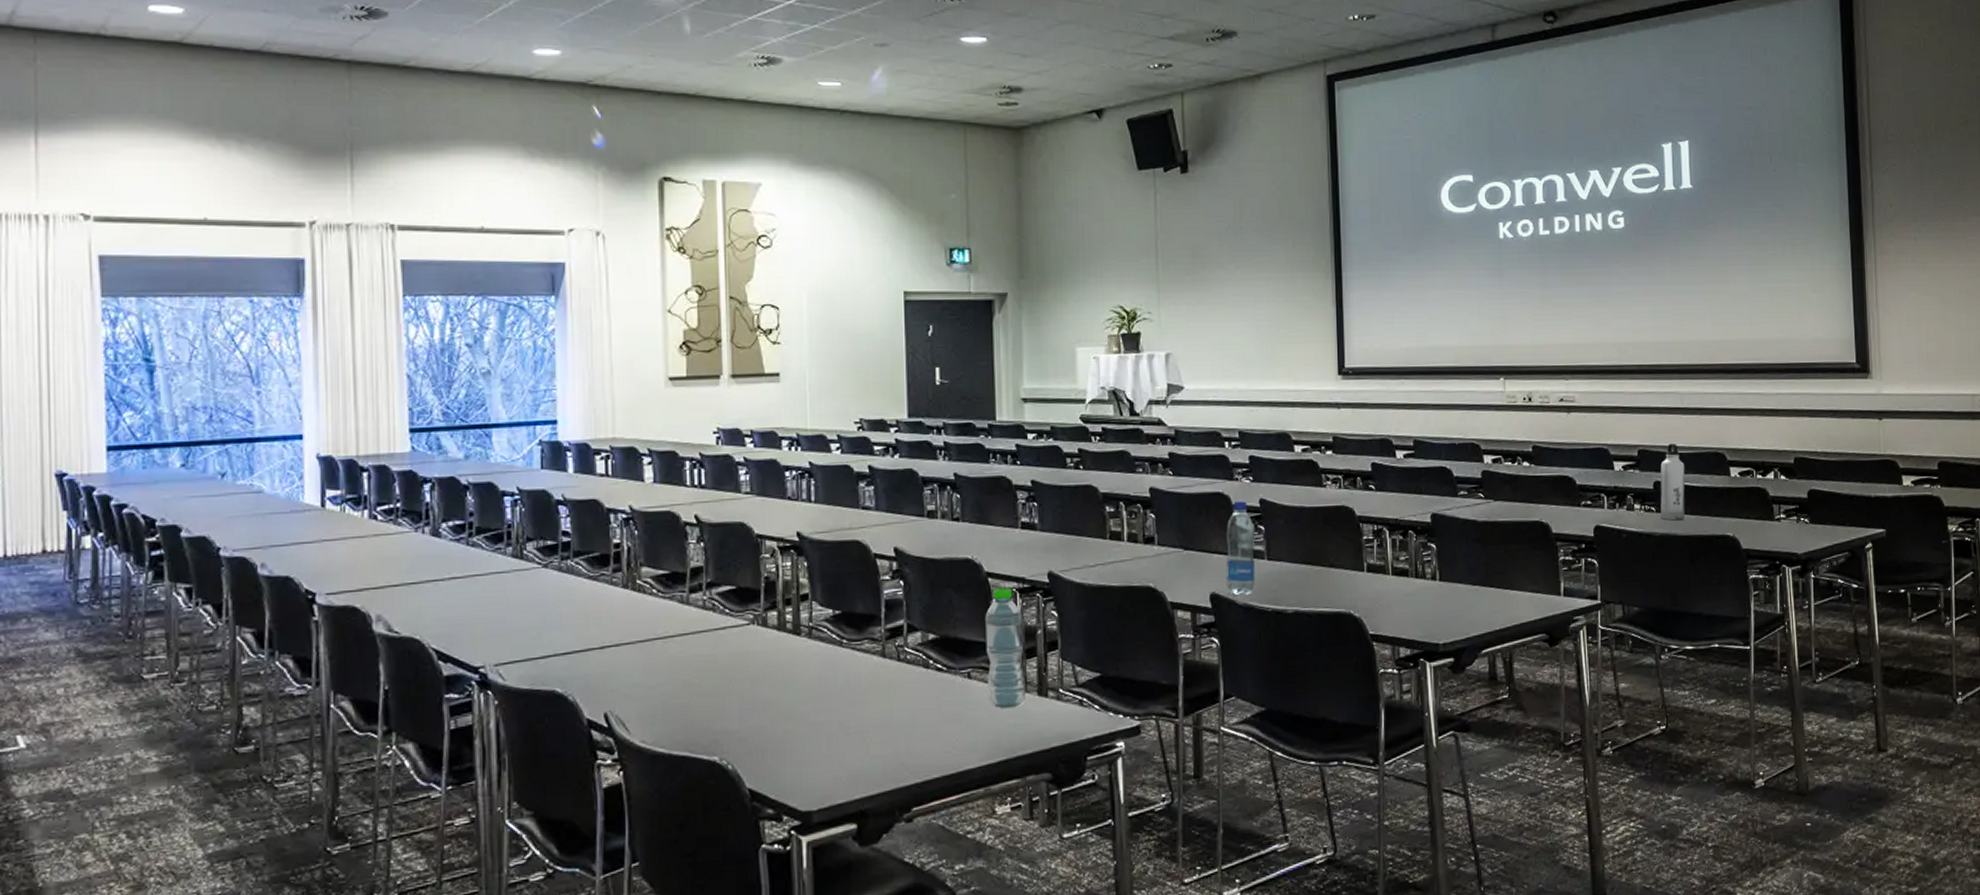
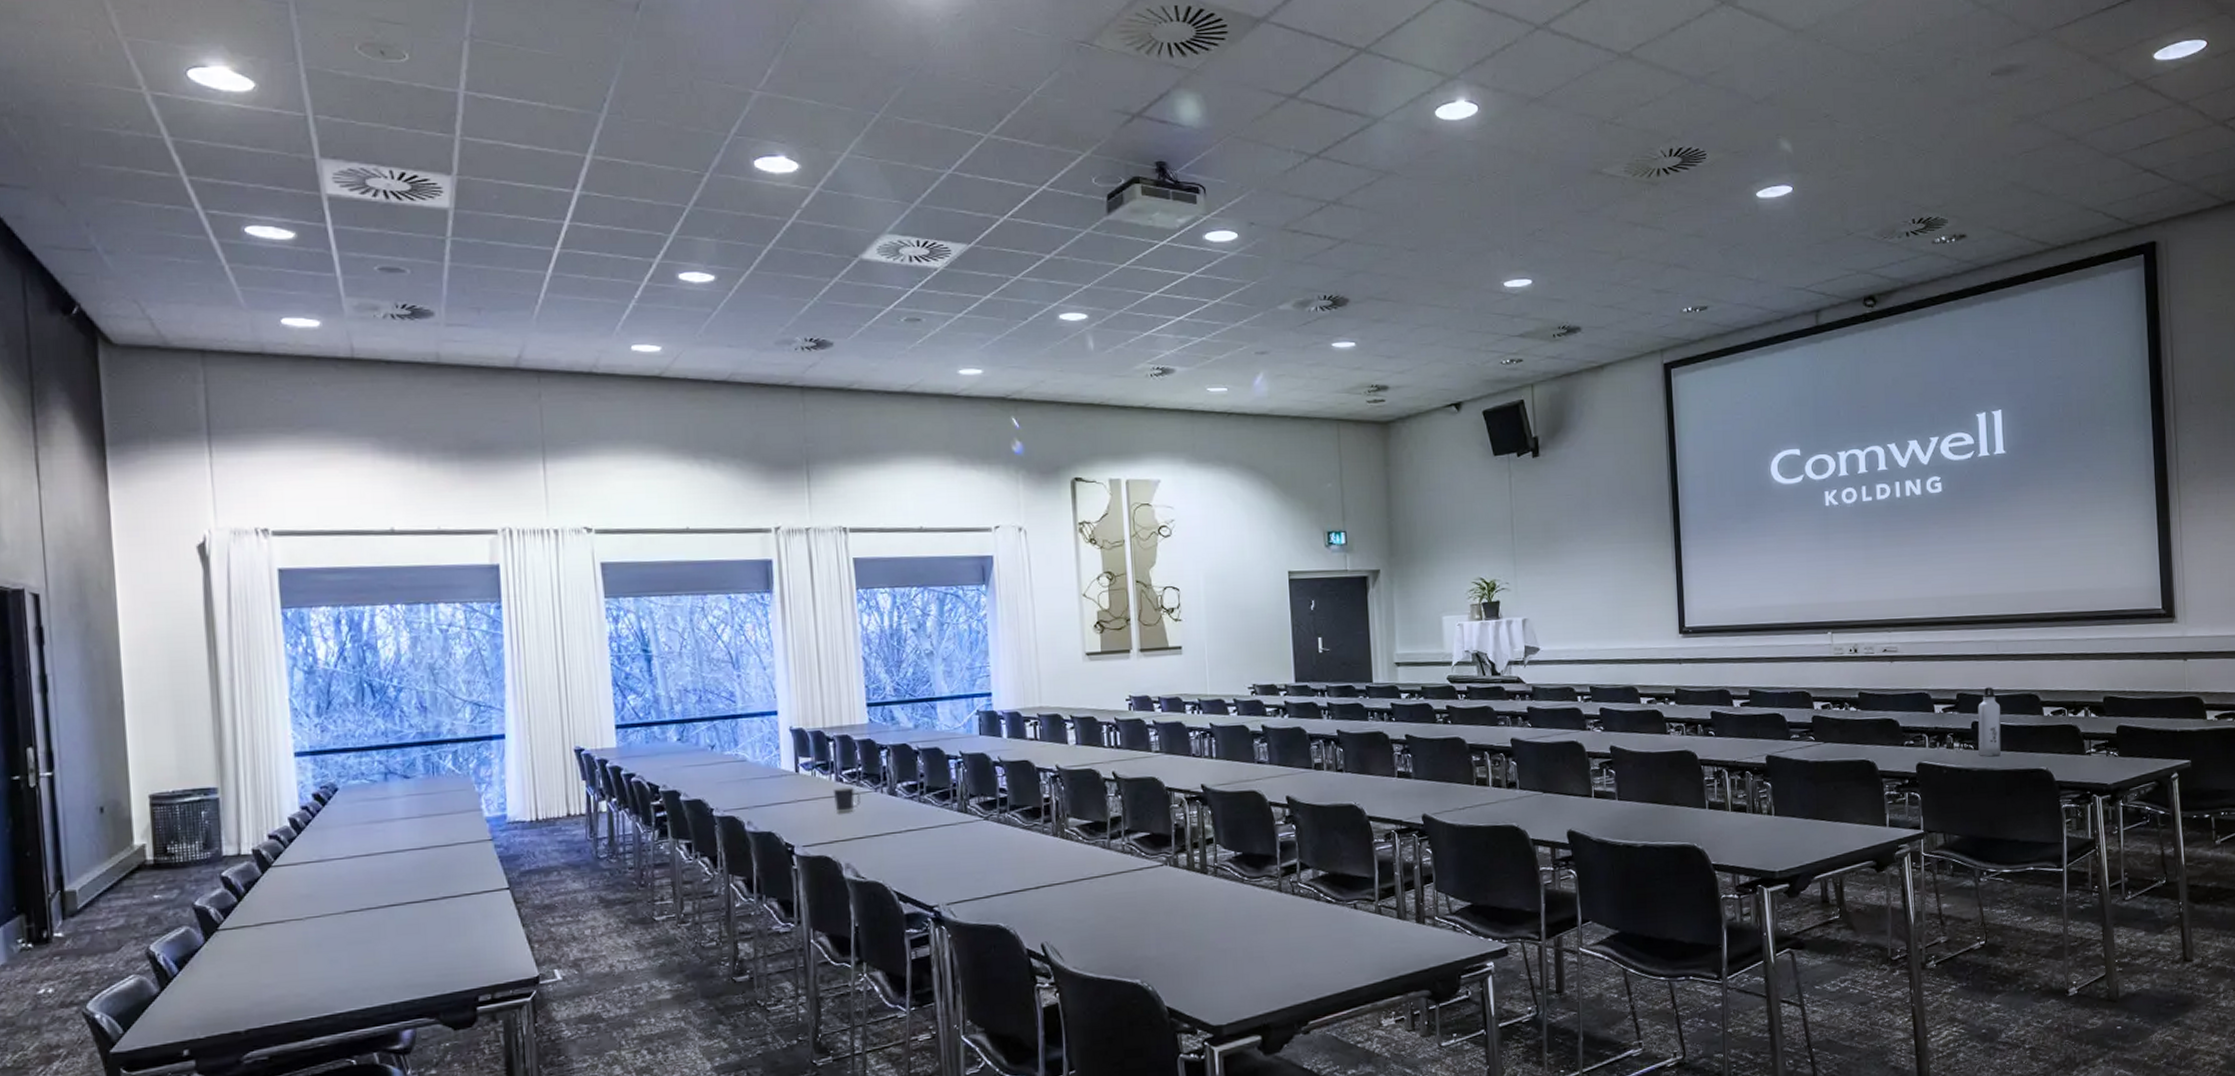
mug: none [364,525,397,557] -> present [832,787,861,814]
water bottle: present [985,587,1026,709] -> none [1368,828,1406,935]
bottle: present [1225,501,1255,596] -> none [1580,748,1608,832]

